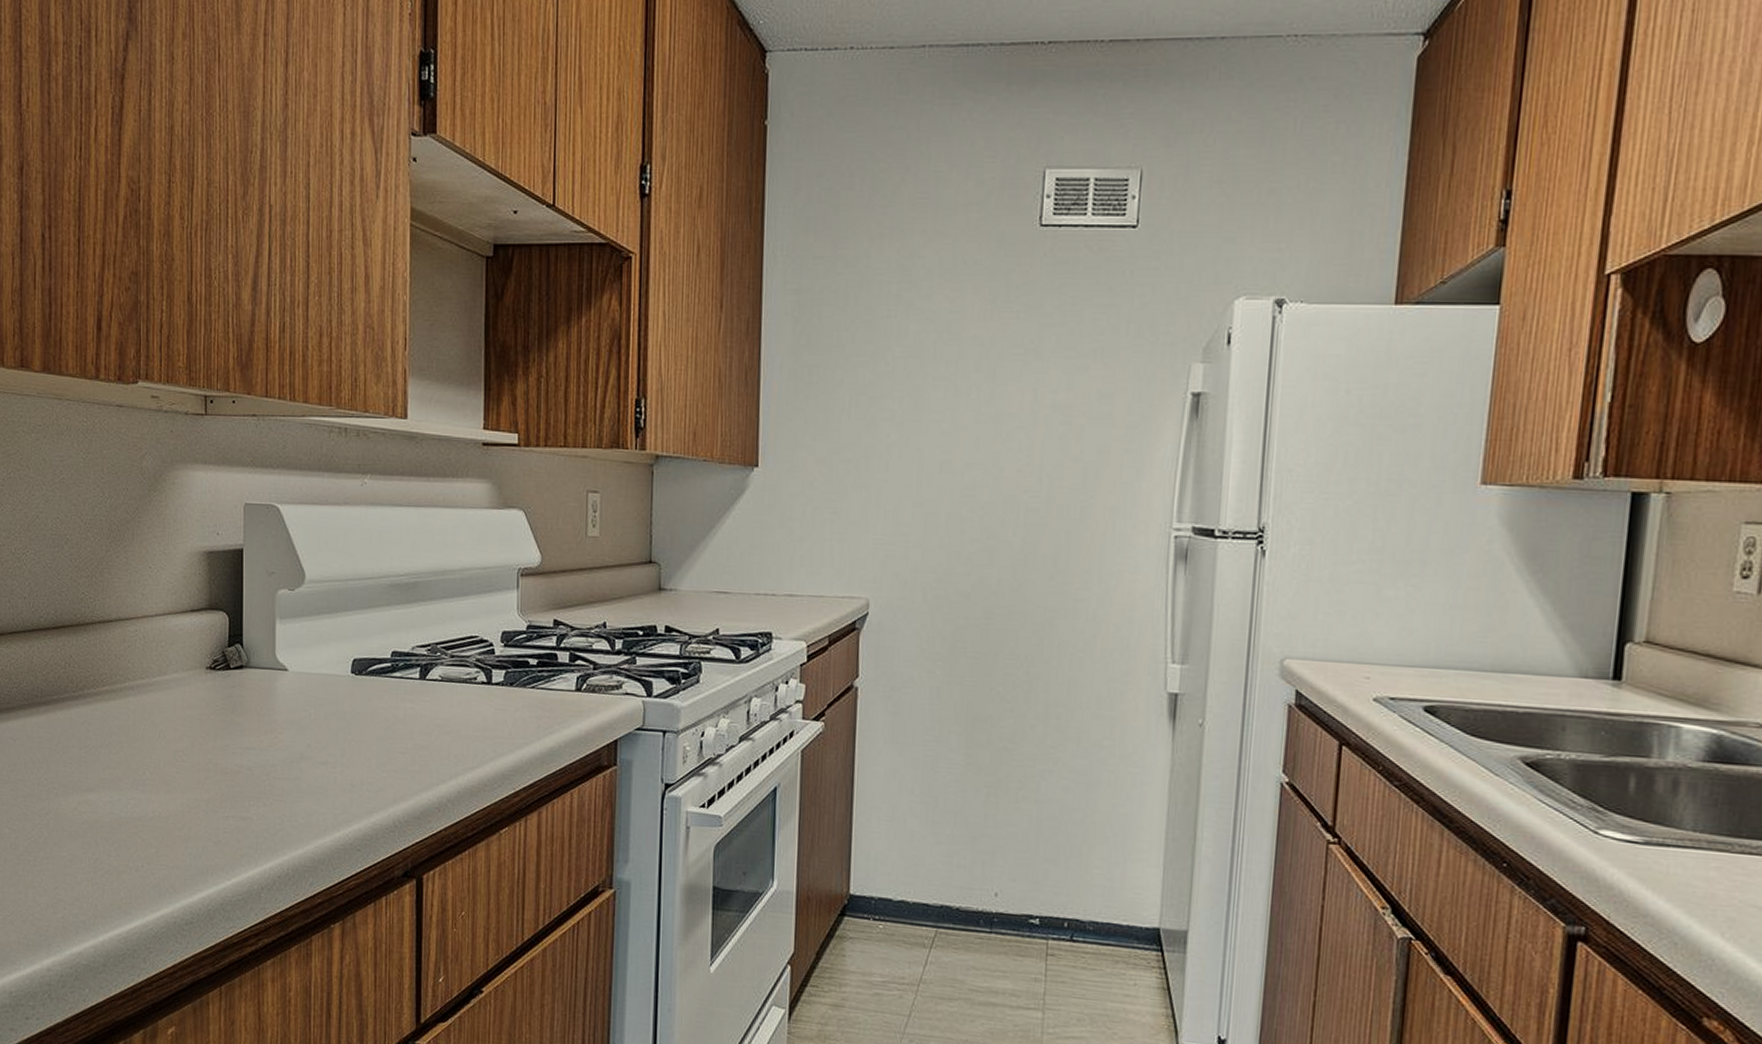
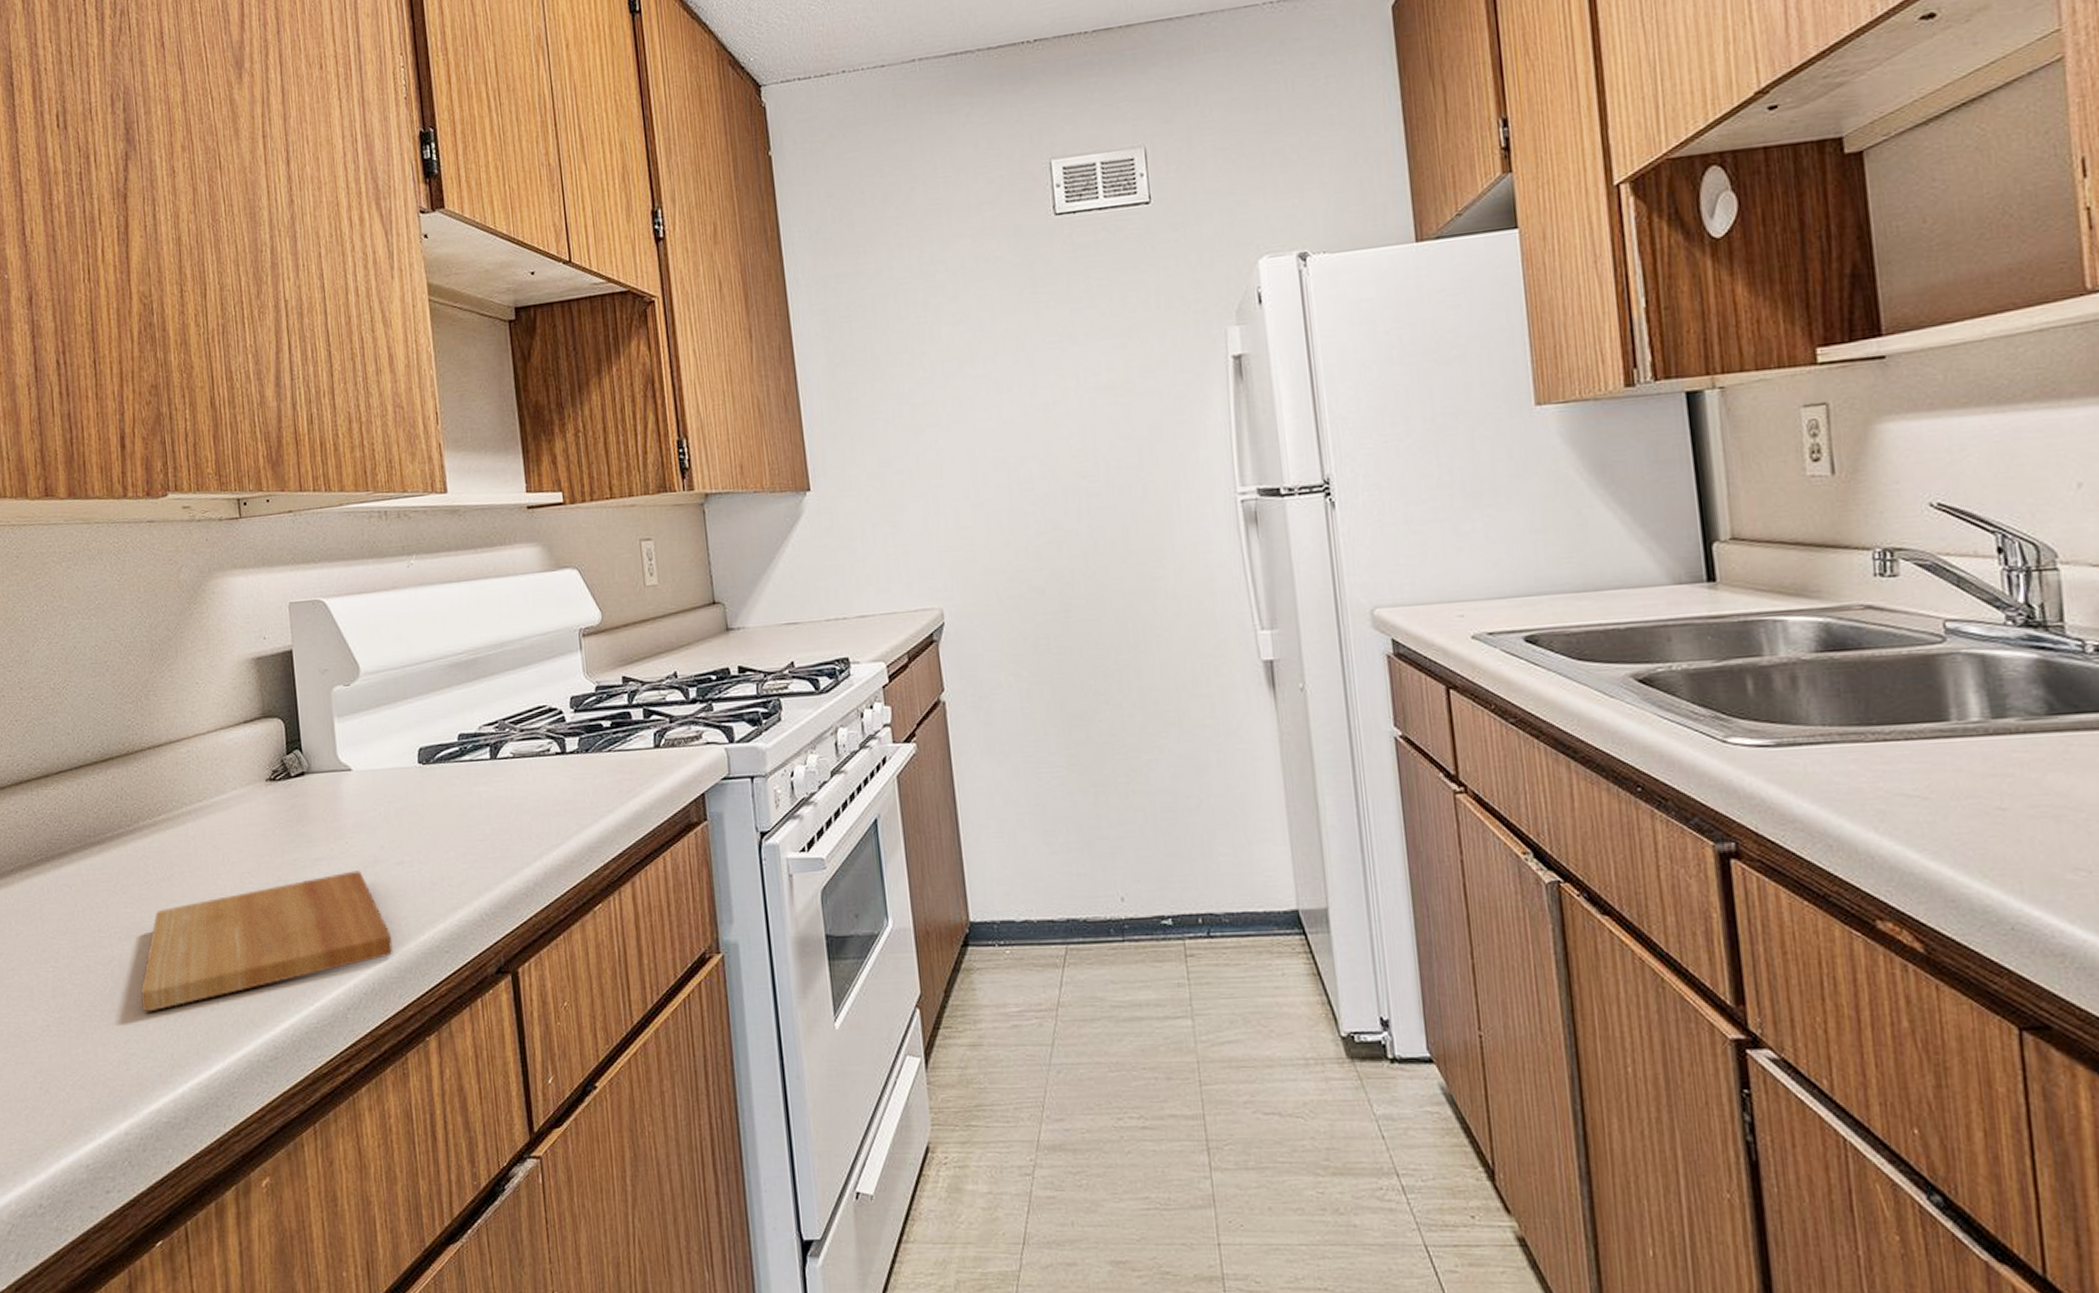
cutting board: none [72,763,309,865] -> present [141,870,393,1012]

